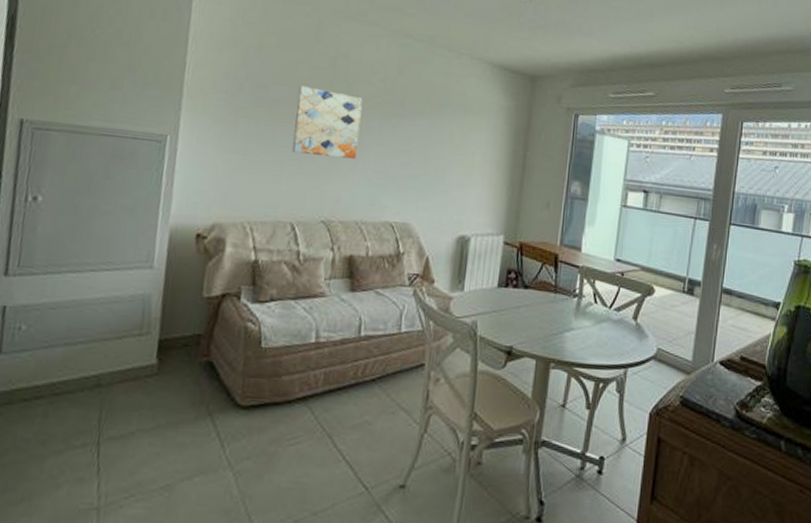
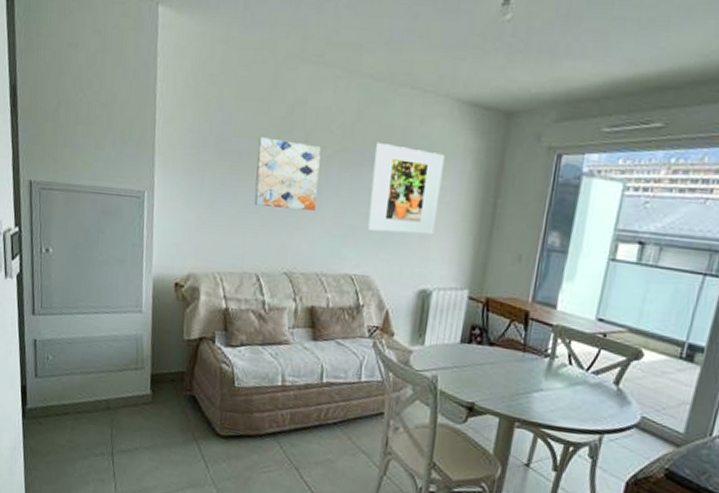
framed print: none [408,96,480,184] -> present [367,141,445,235]

